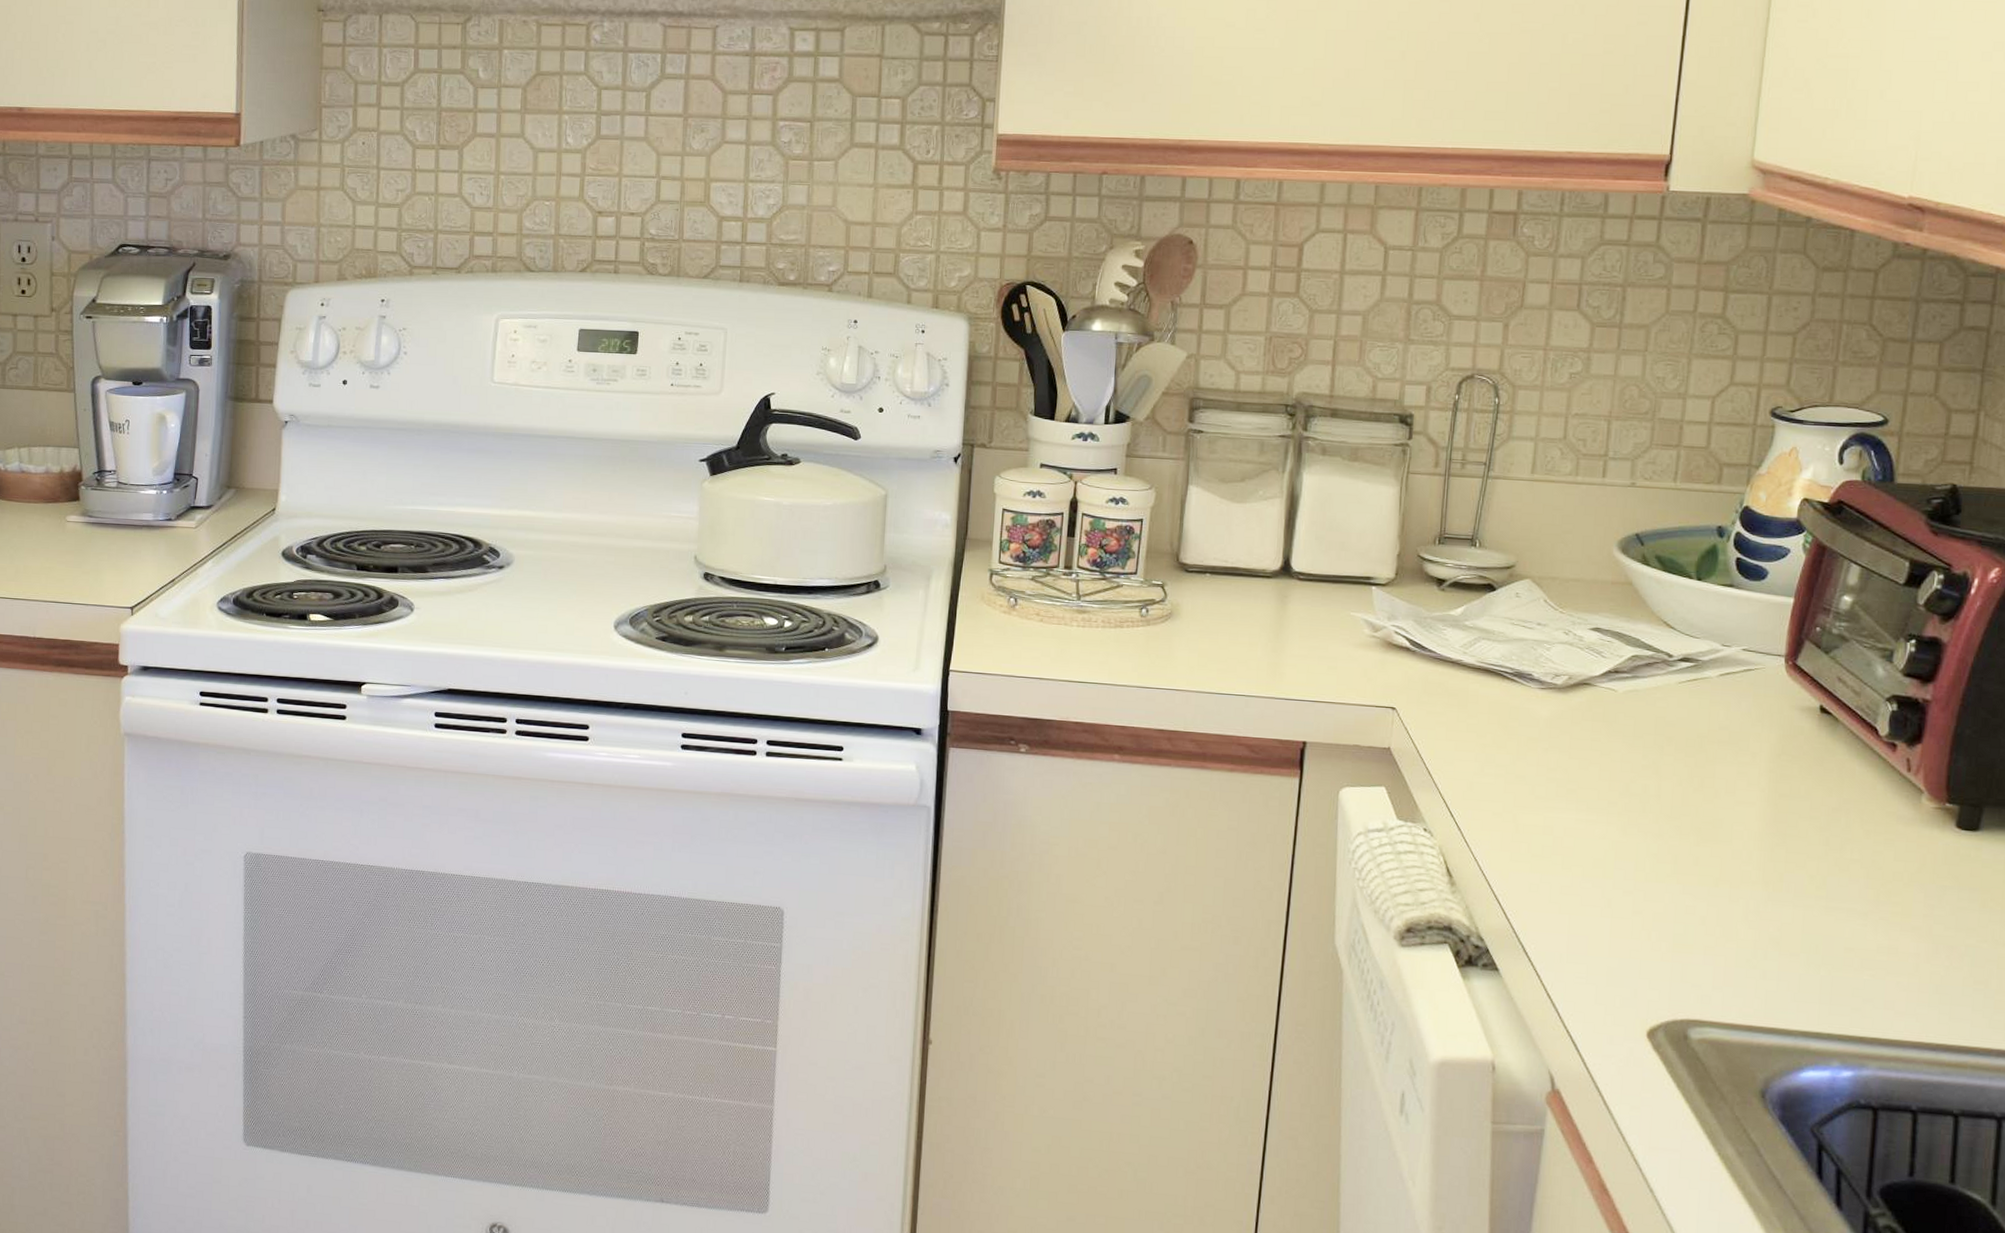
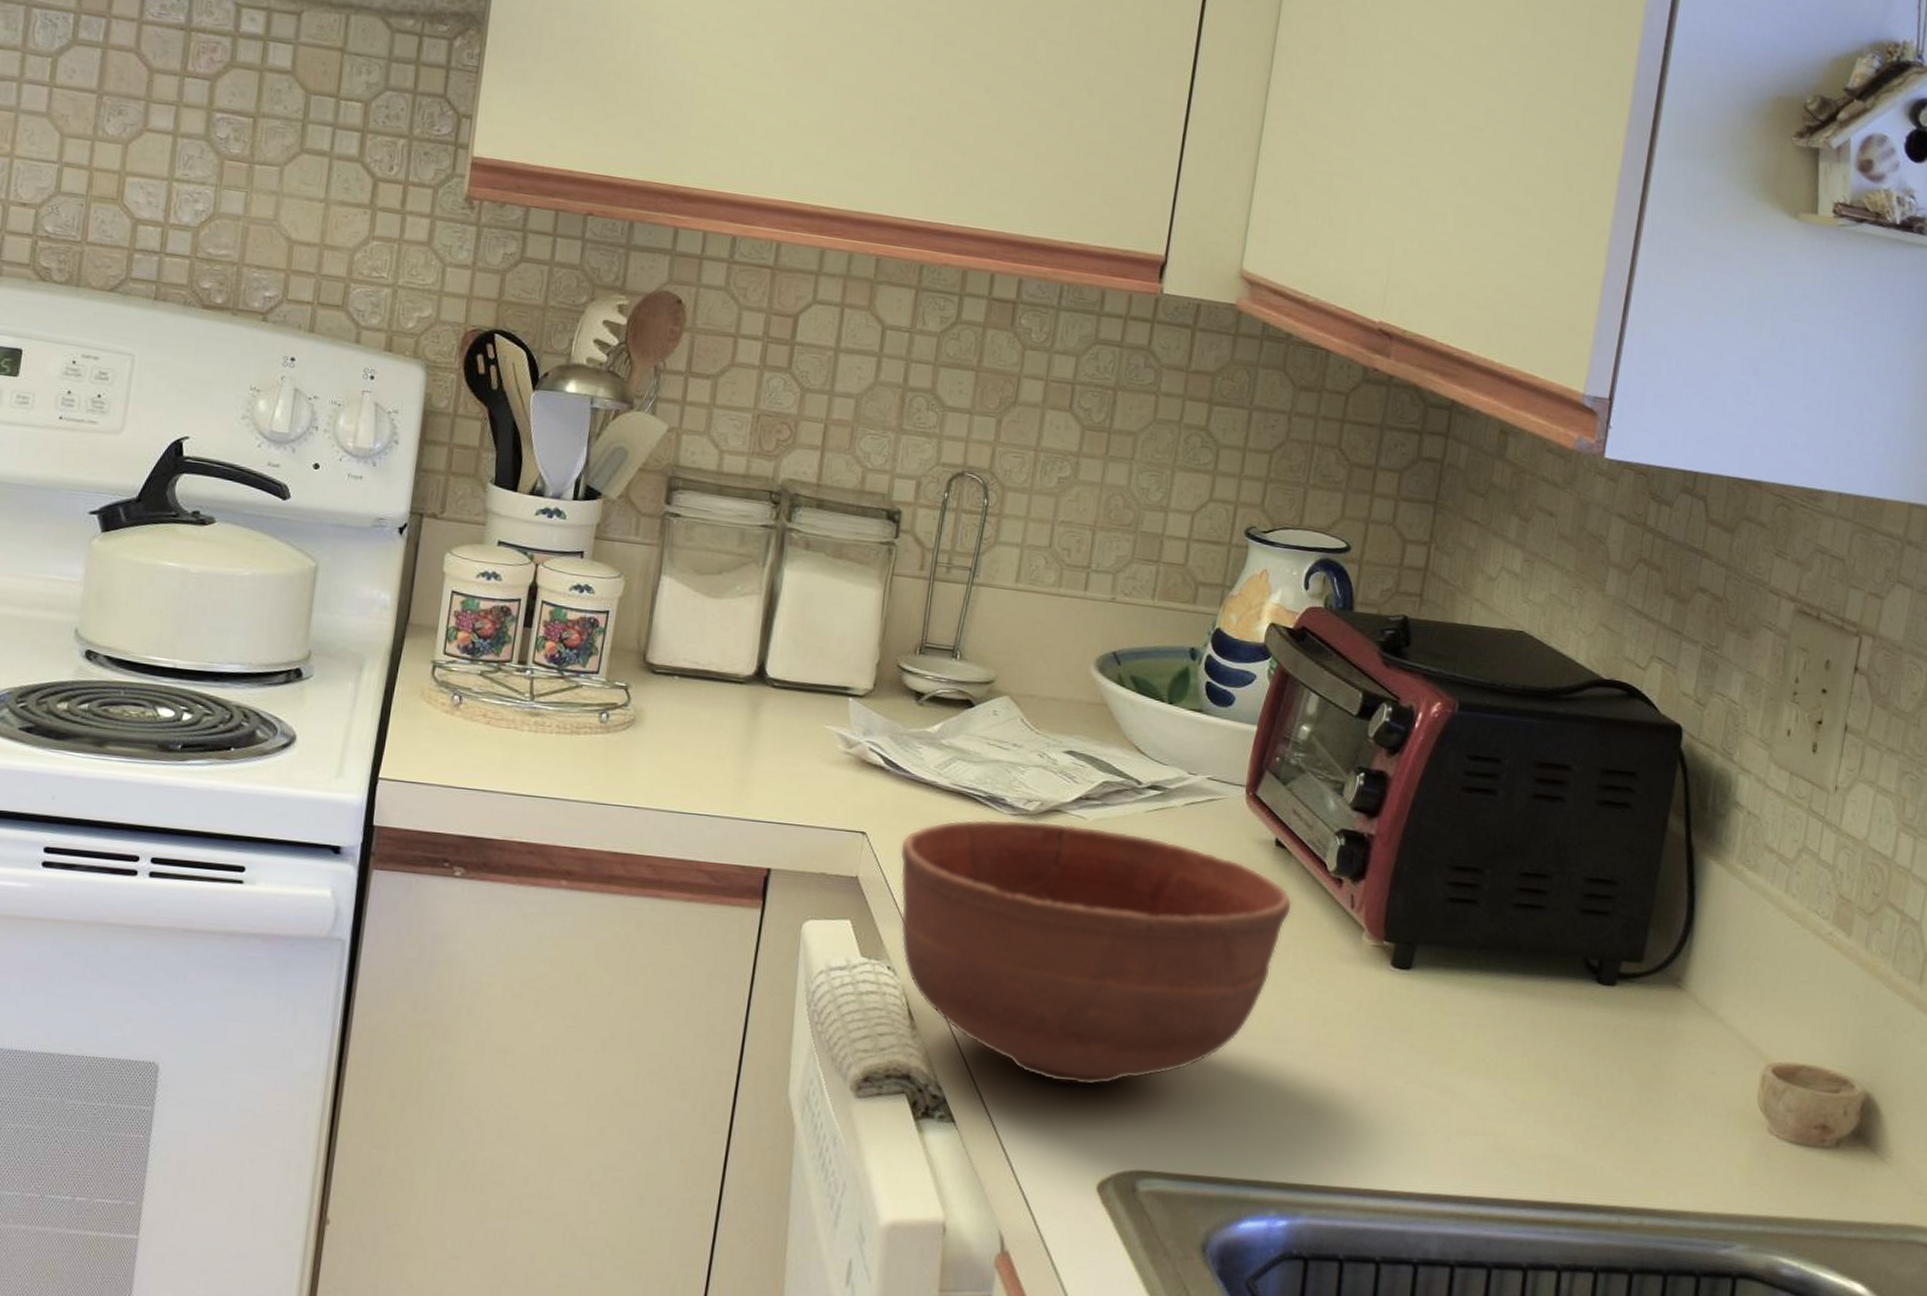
bowl: none [1429,693,1841,939] -> present [899,819,1292,1086]

